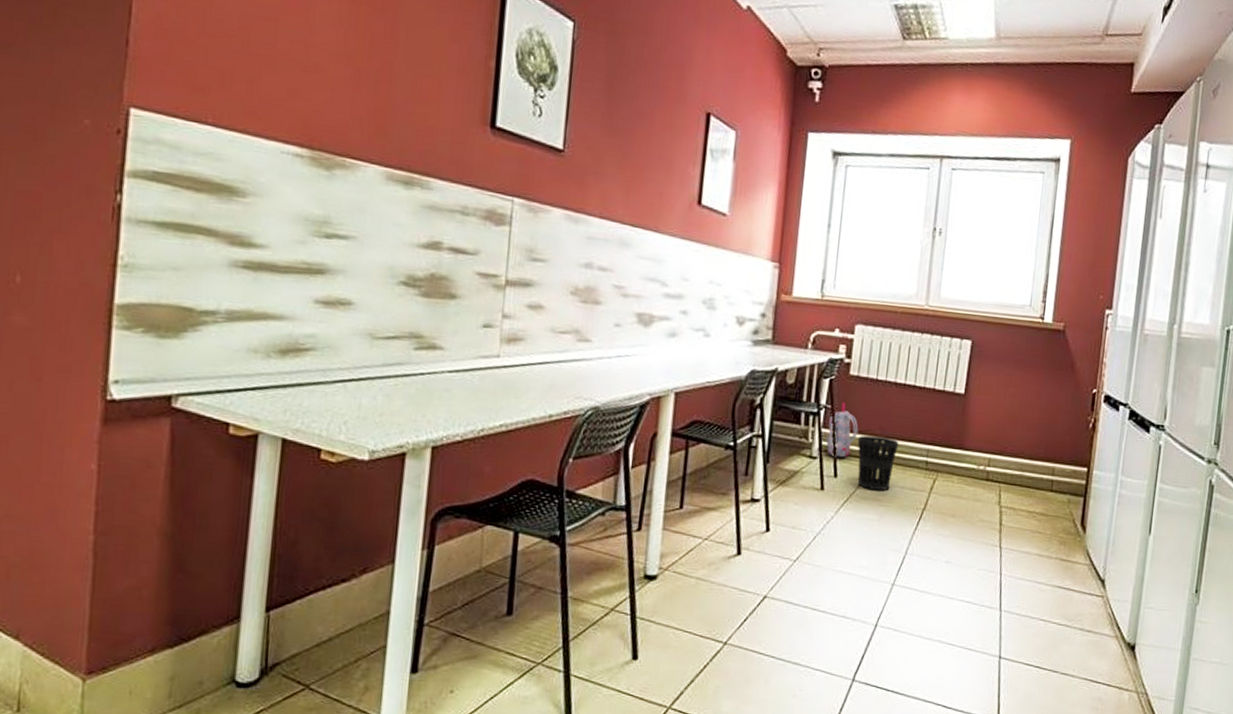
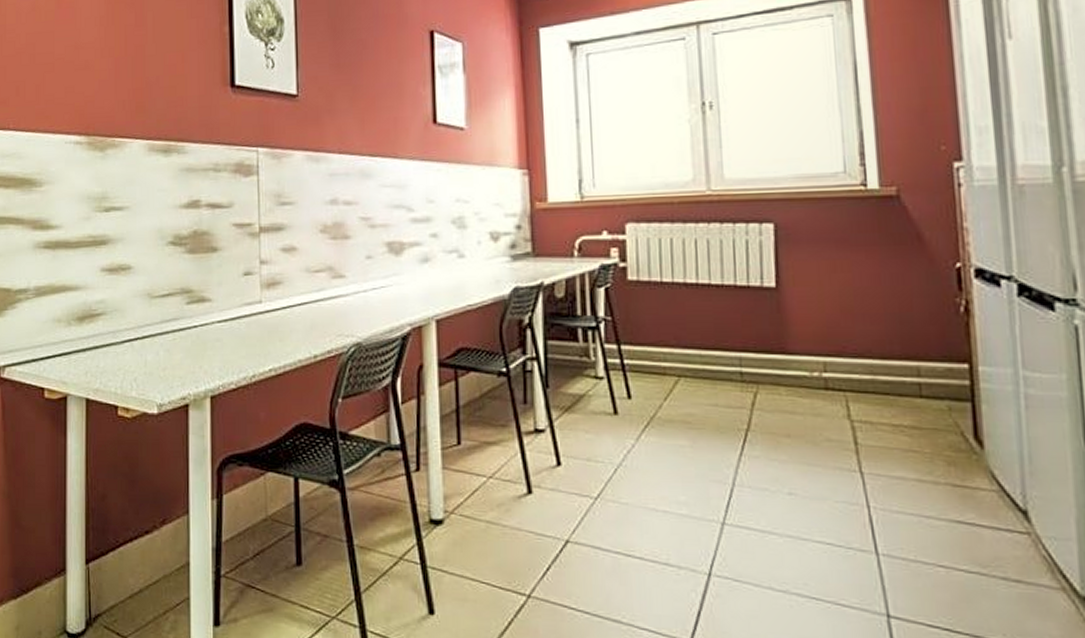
backpack: present [826,402,859,458] -> none [611,312,649,376]
wastebasket: present [857,435,899,490] -> none [649,347,702,410]

